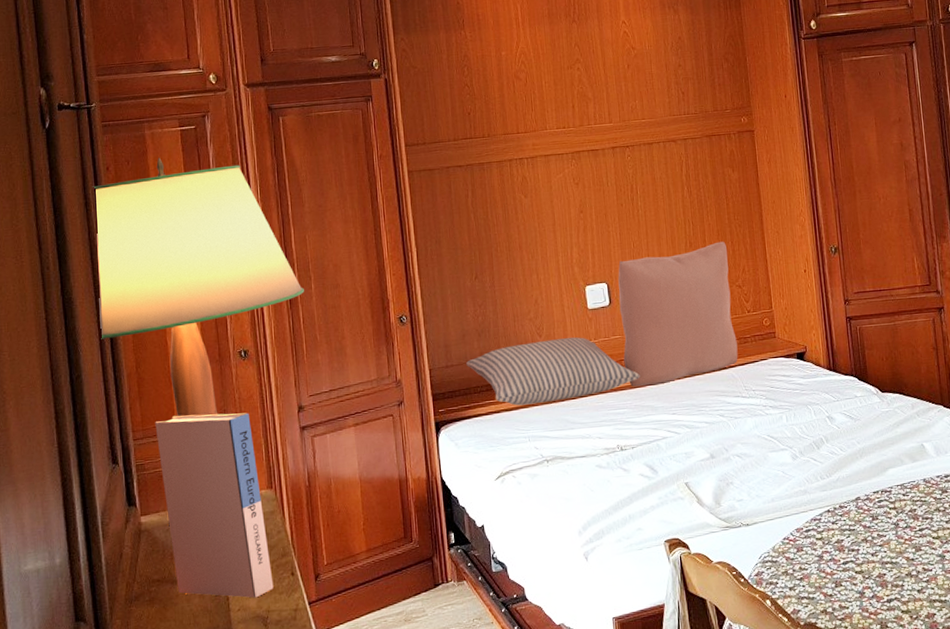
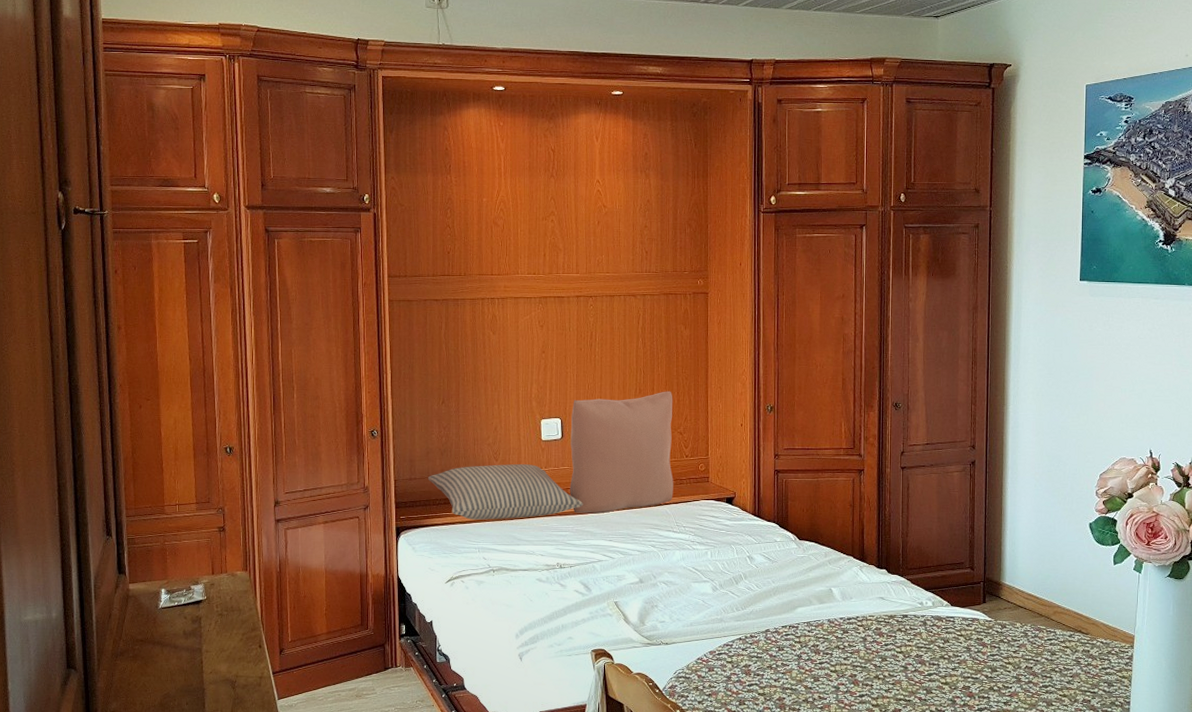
table lamp: present [92,157,304,417] -> none [101,266,287,502]
book: present [155,412,274,598] -> none [146,498,243,664]

